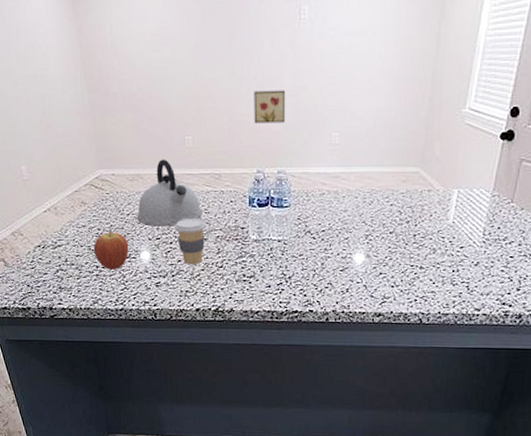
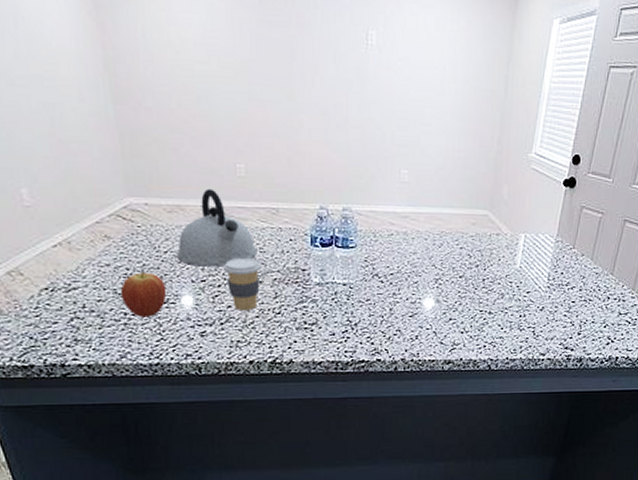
wall art: present [254,90,286,124] -> none [316,118,352,156]

